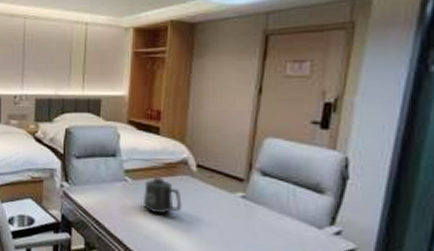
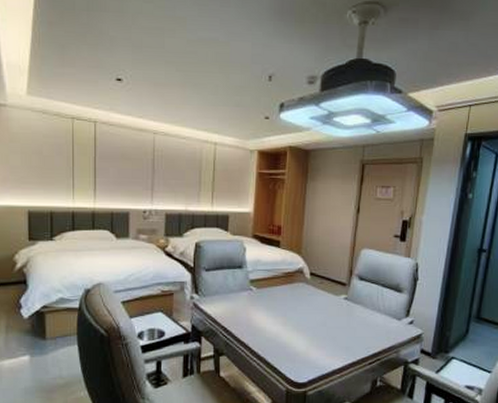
mug: present [142,177,182,214] -> none [265,285,298,318]

